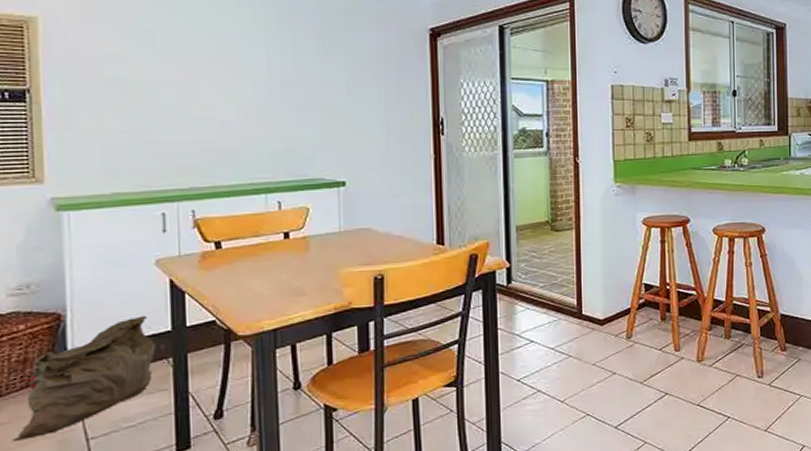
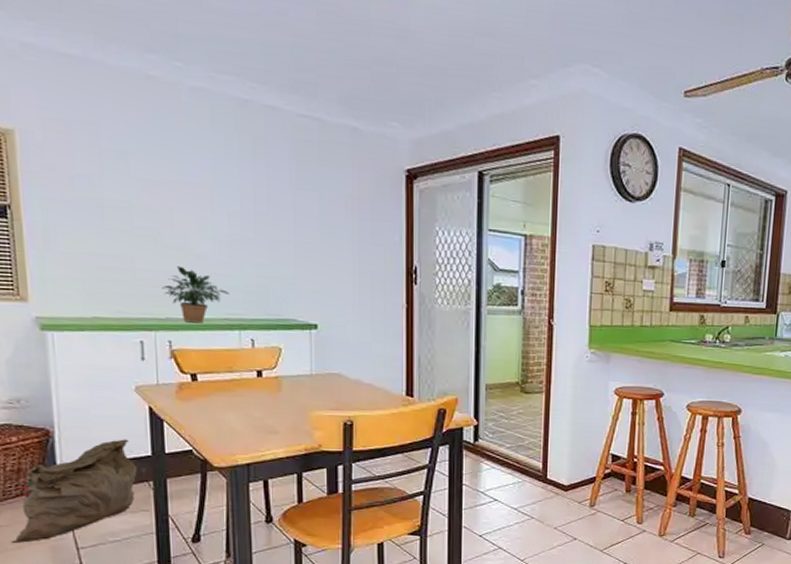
potted plant: none [186,136,256,191] -> present [162,266,230,323]

